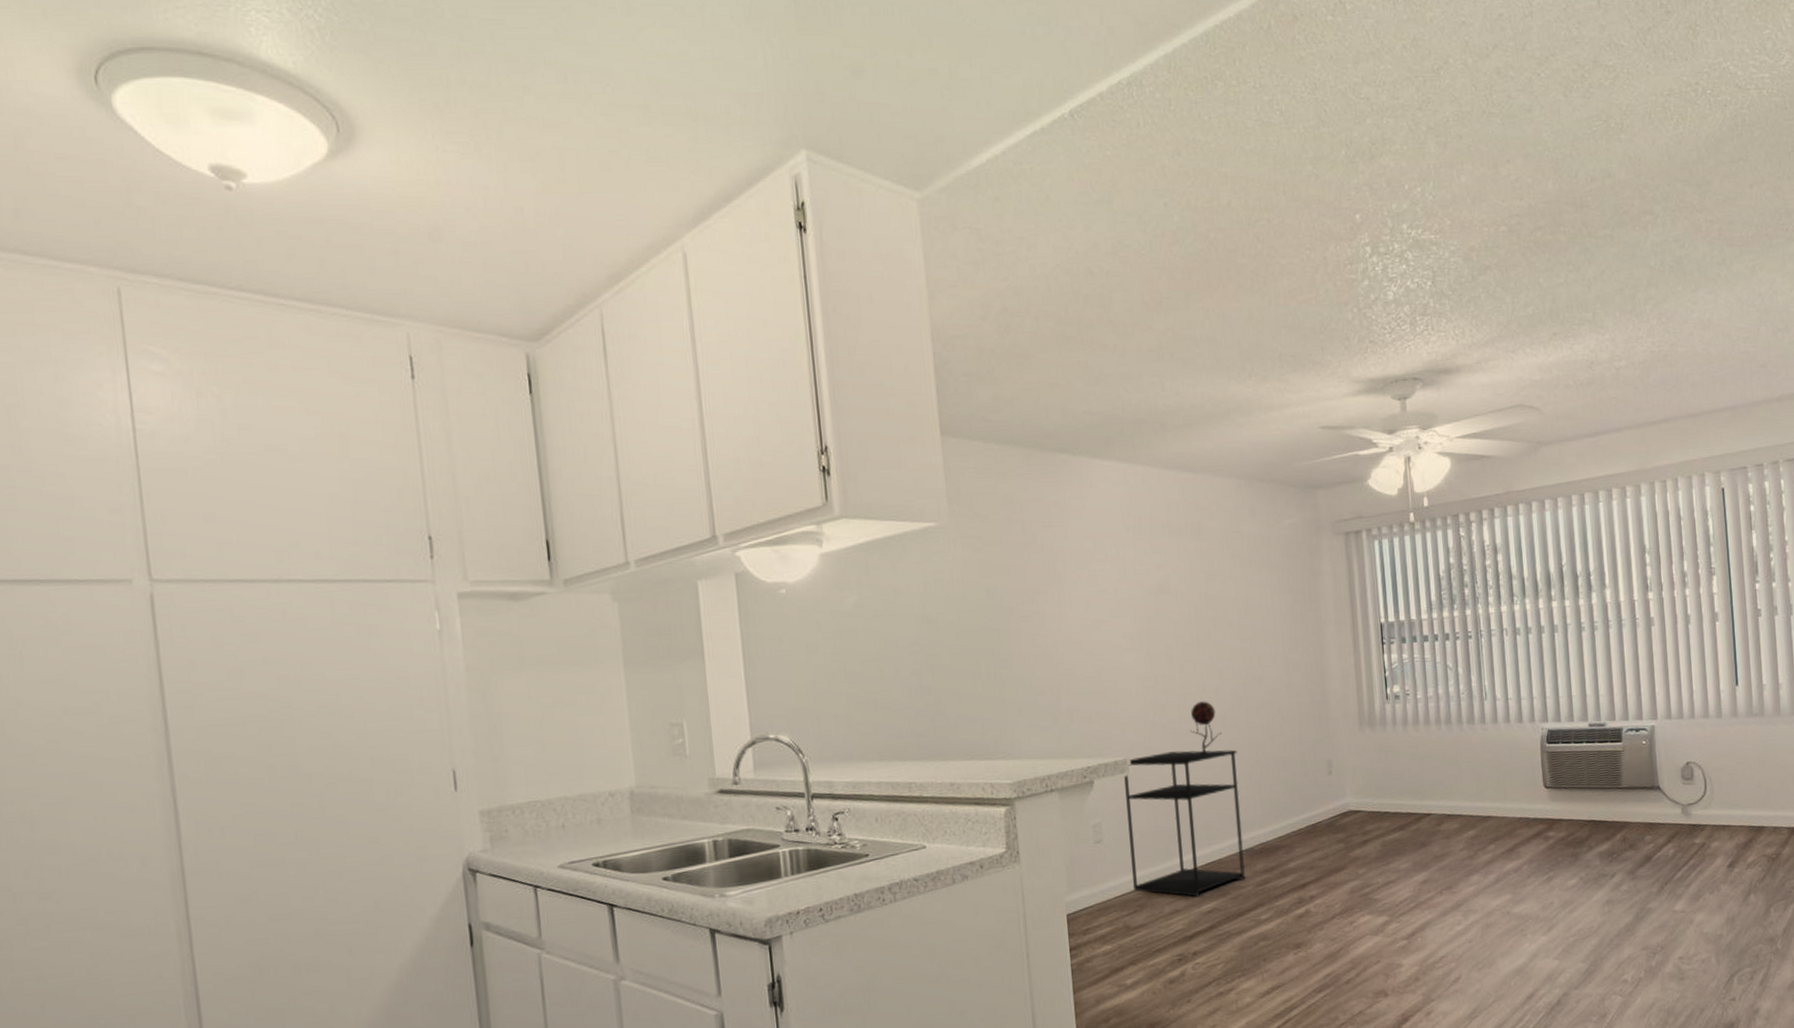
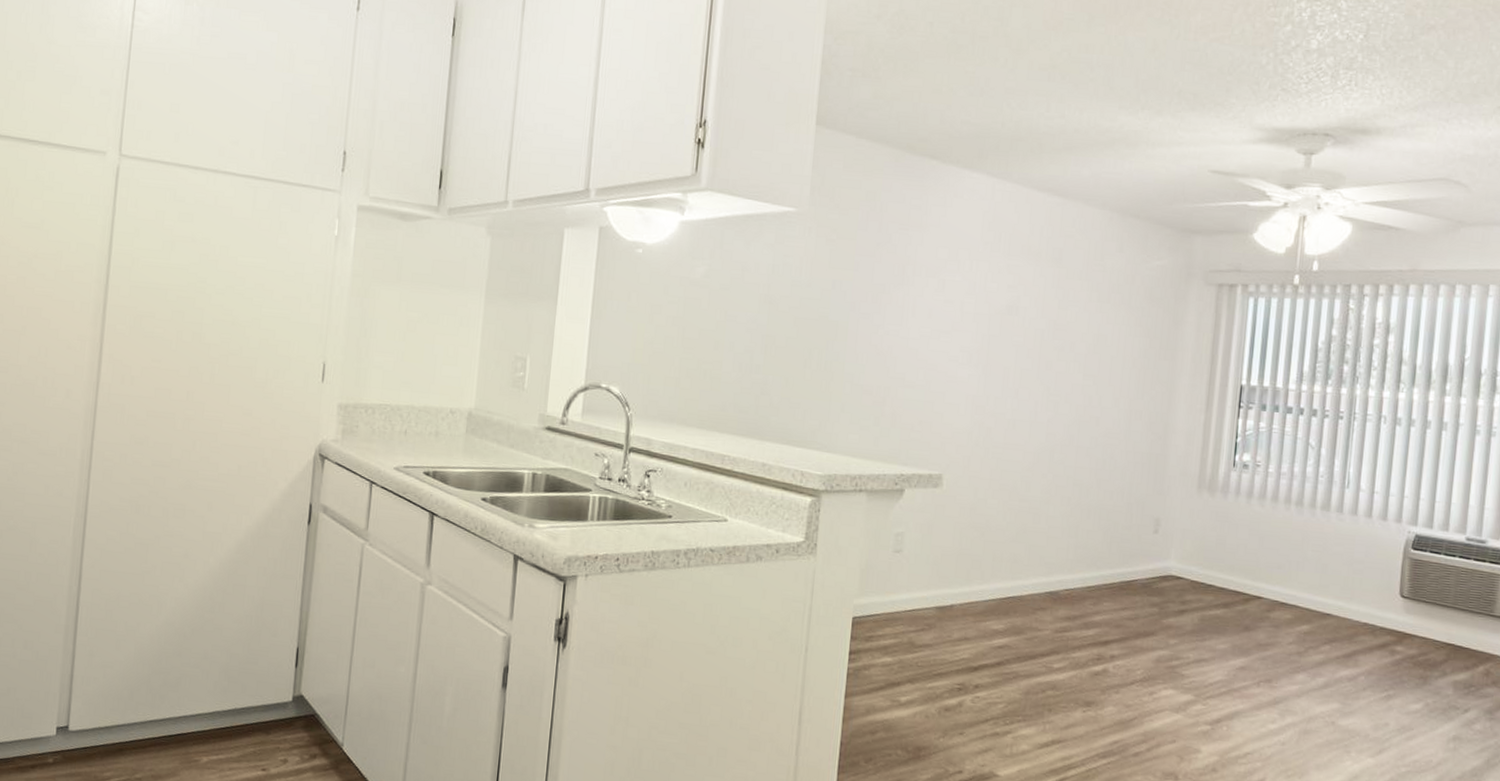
shelving unit: present [1124,749,1245,897] -> none [925,474,1059,629]
decorative orb: present [1190,701,1222,755] -> none [1013,430,1047,486]

